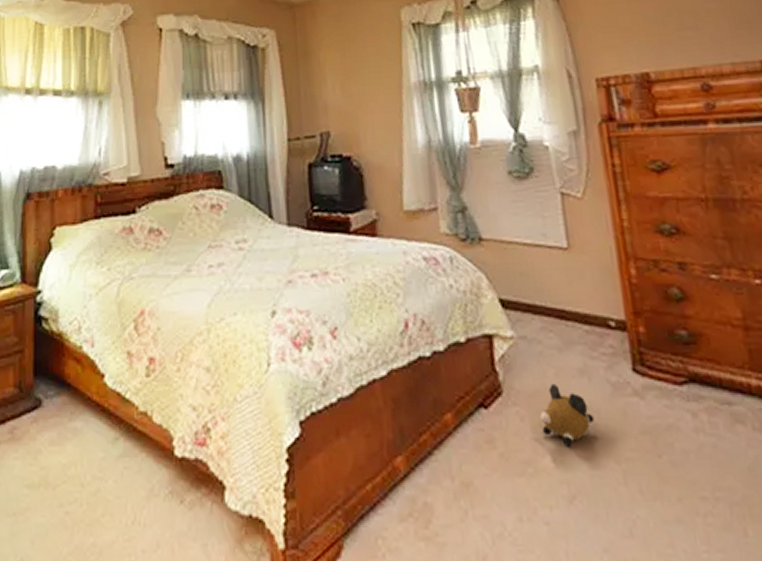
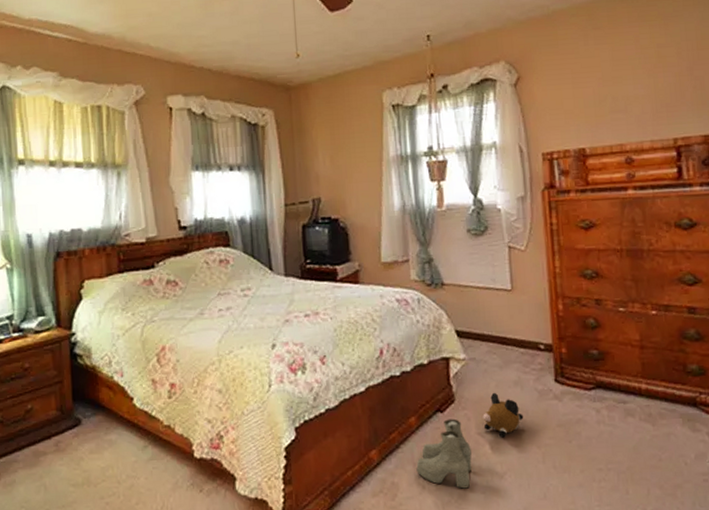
boots: none [455,417,530,517] -> present [416,418,472,489]

